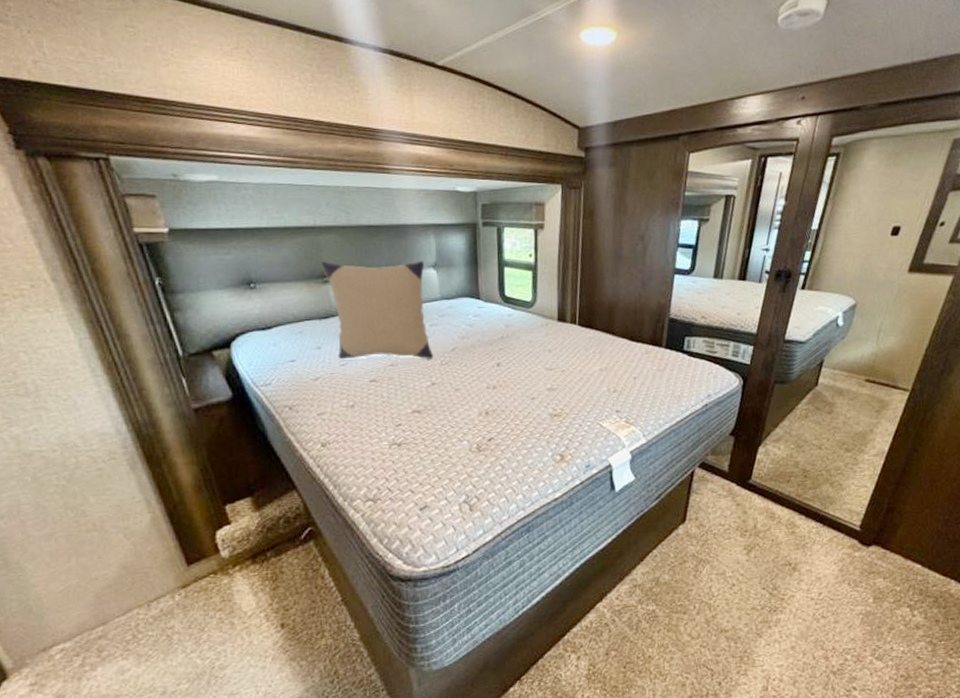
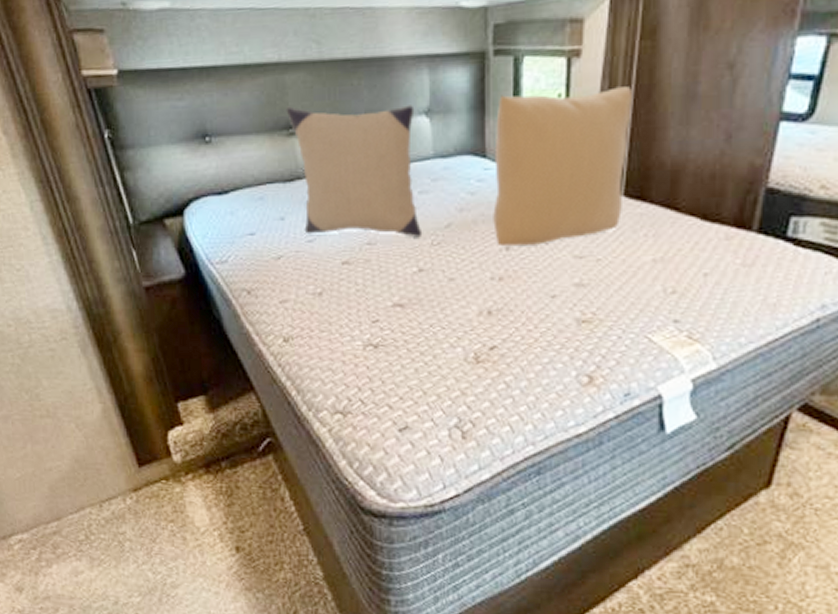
pillow: none [486,250,580,363] -> present [493,86,632,245]

